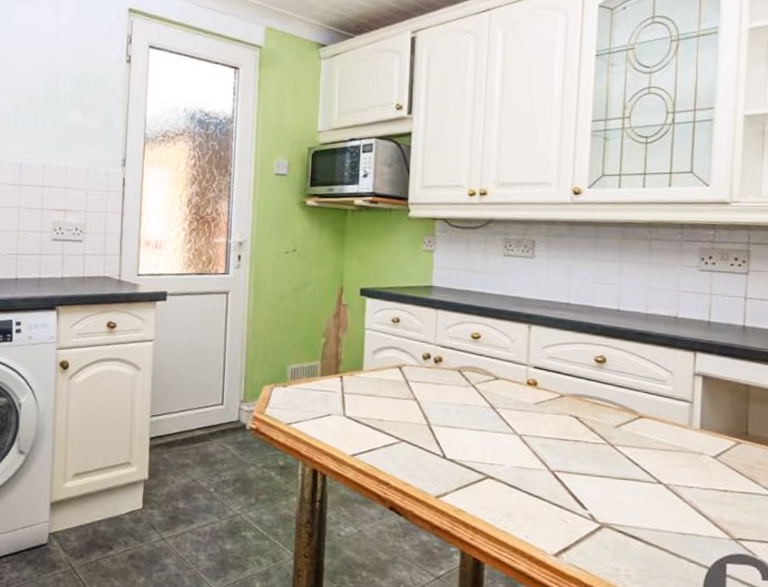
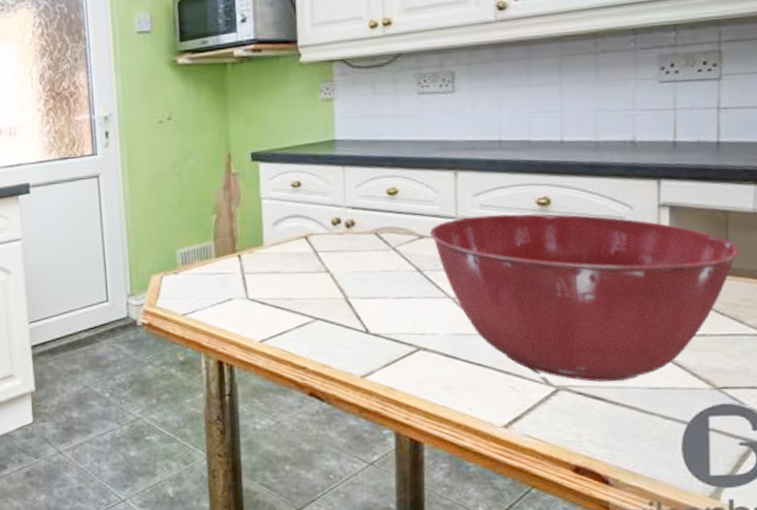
mixing bowl: none [504,365,759,525] -> present [429,214,741,382]

